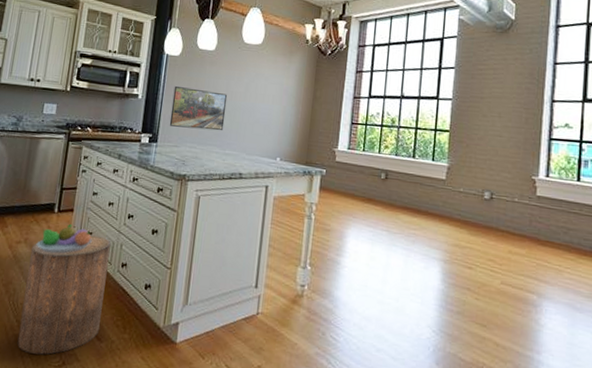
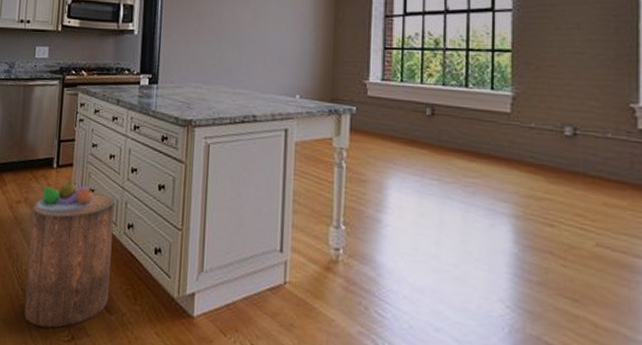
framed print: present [169,86,228,131] -> none [170,18,234,67]

